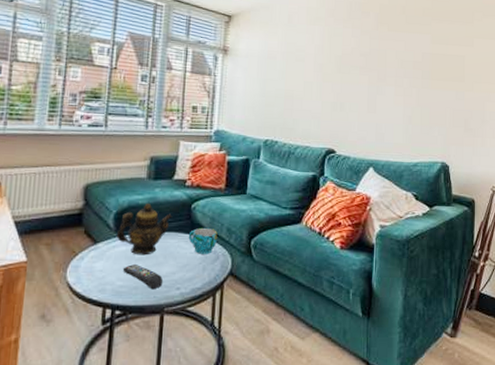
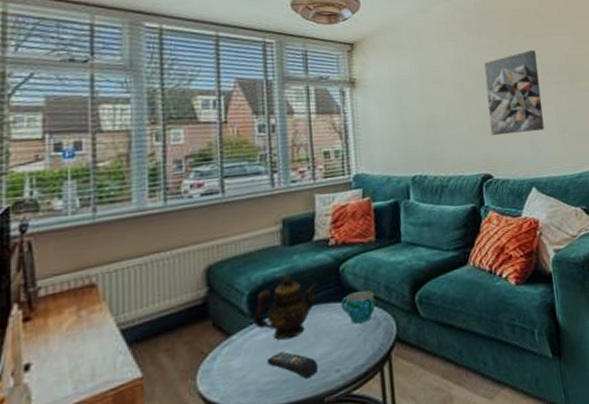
wall art: none [341,44,395,118] -> present [484,50,545,136]

